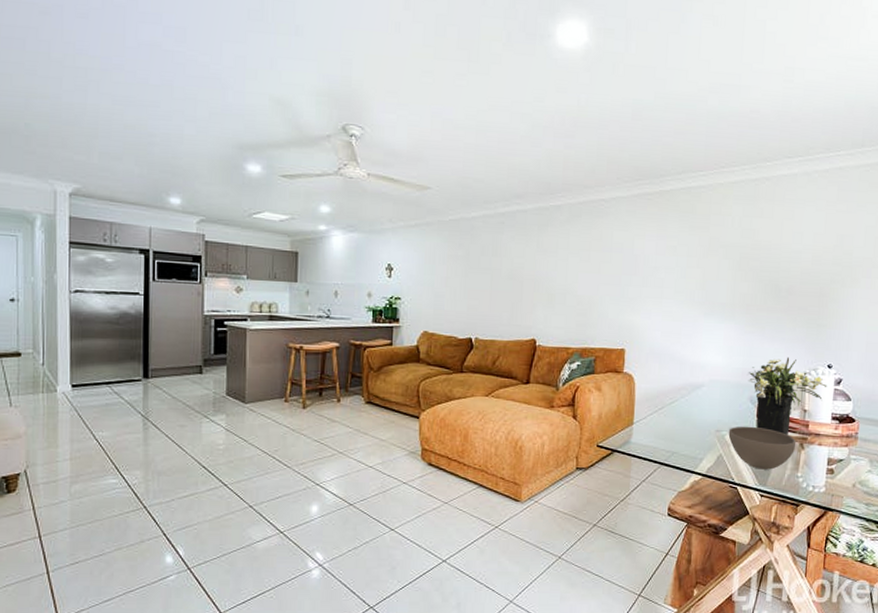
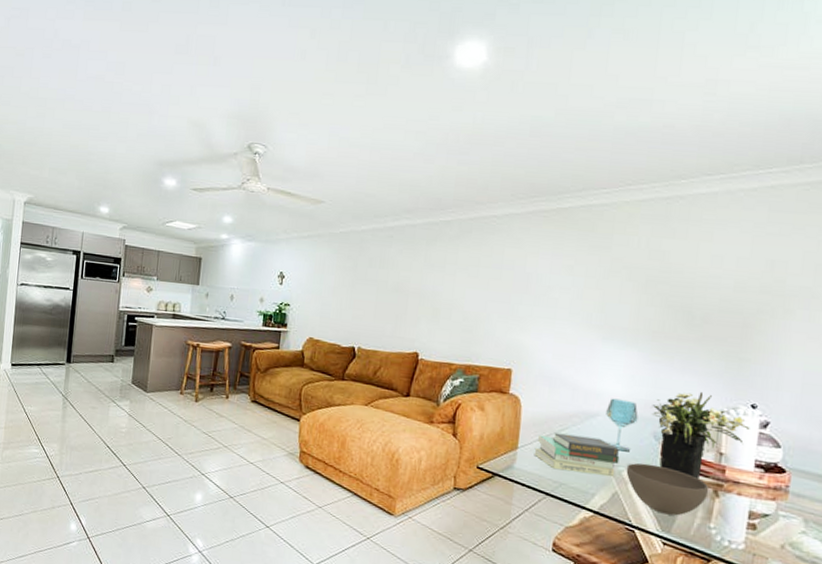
books: none [648,405,723,441] -> present [534,432,620,476]
wine glass: none [708,369,737,417] -> present [605,398,639,452]

